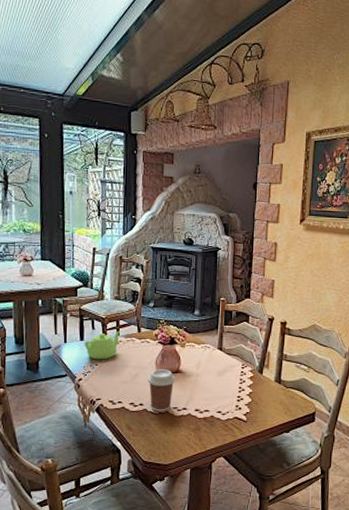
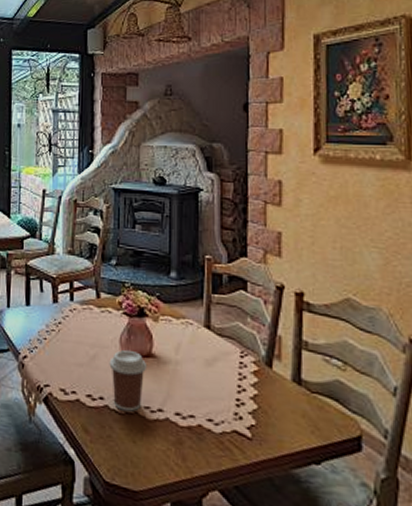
teapot: present [84,330,121,360] -> none [30,295,75,333]

